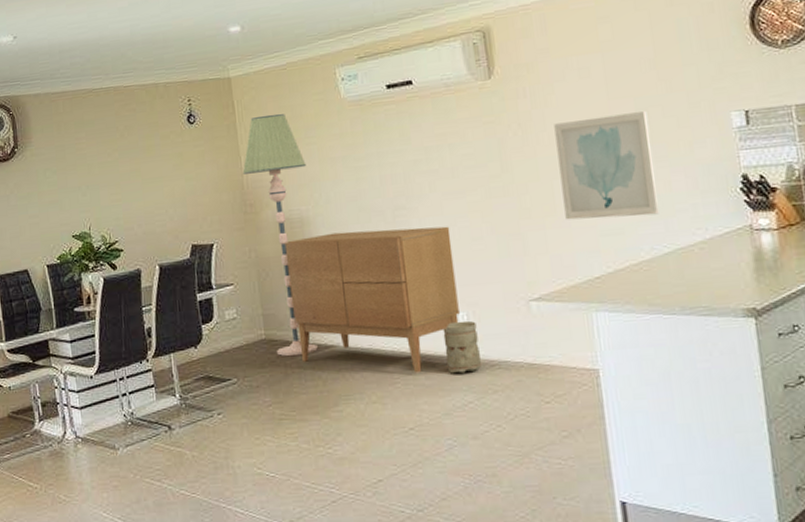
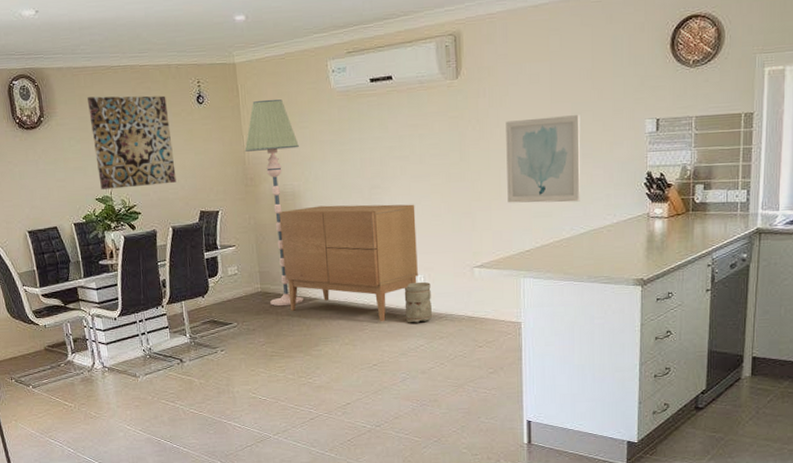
wall art: none [66,117,164,225] -> present [88,95,176,190]

